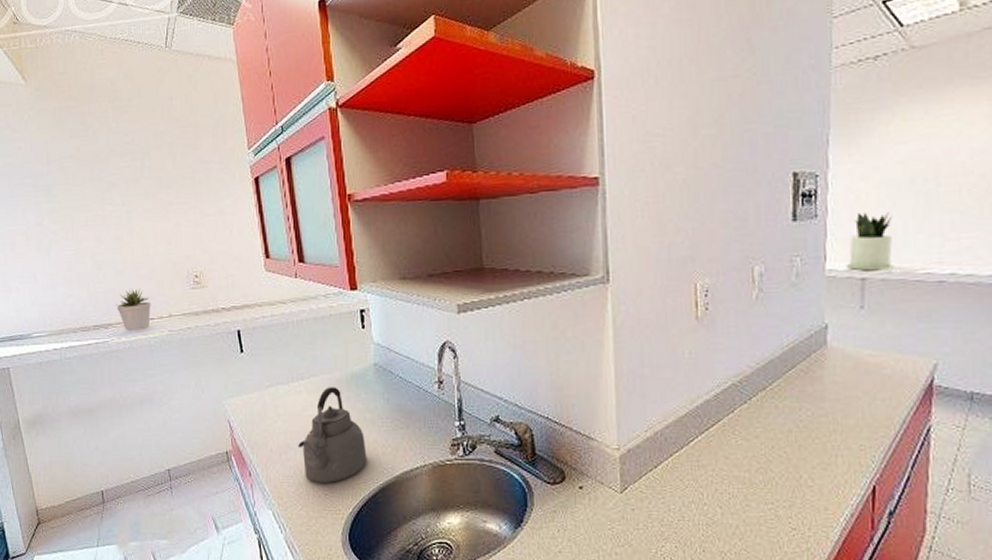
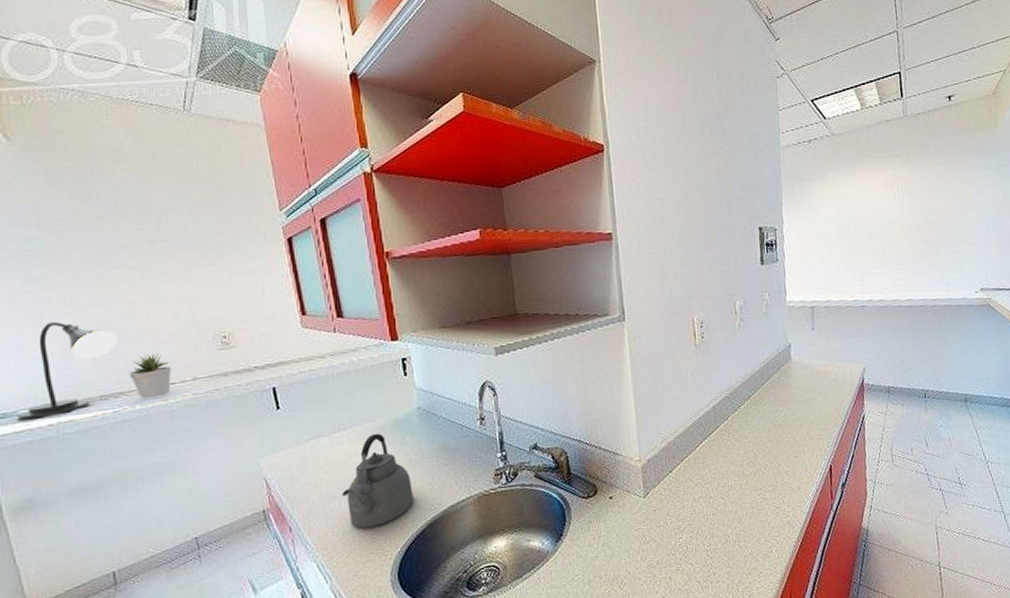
desk lamp: none [31,253,107,342] -> present [17,321,117,420]
planter: present [845,212,895,271] -> none [799,256,833,301]

